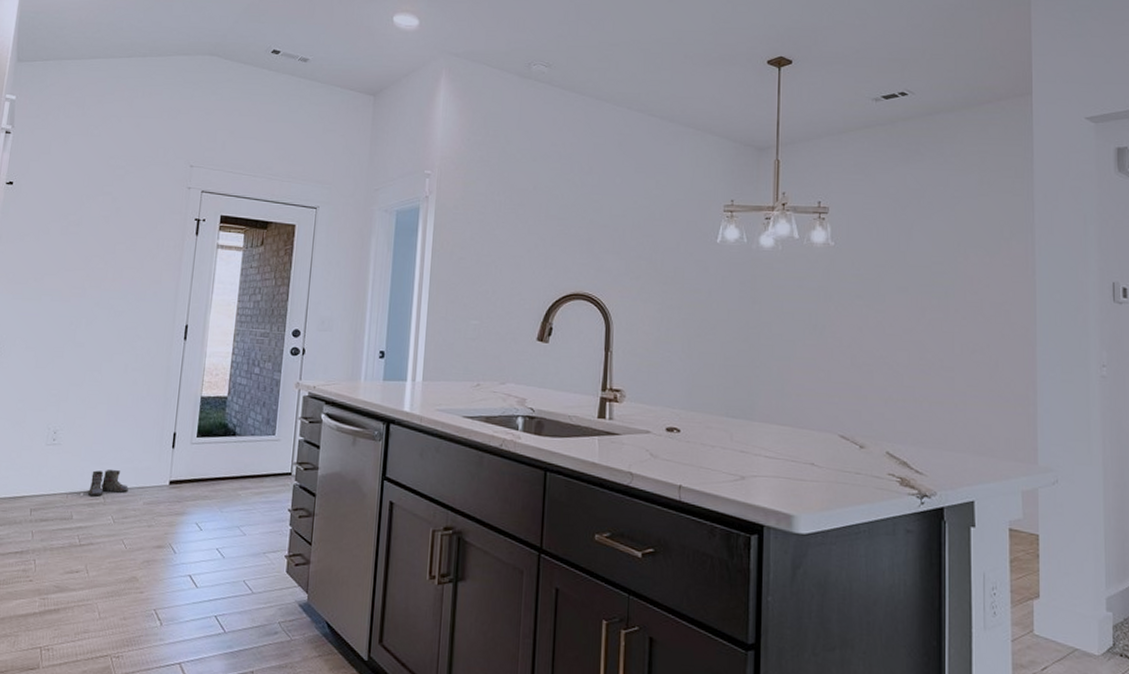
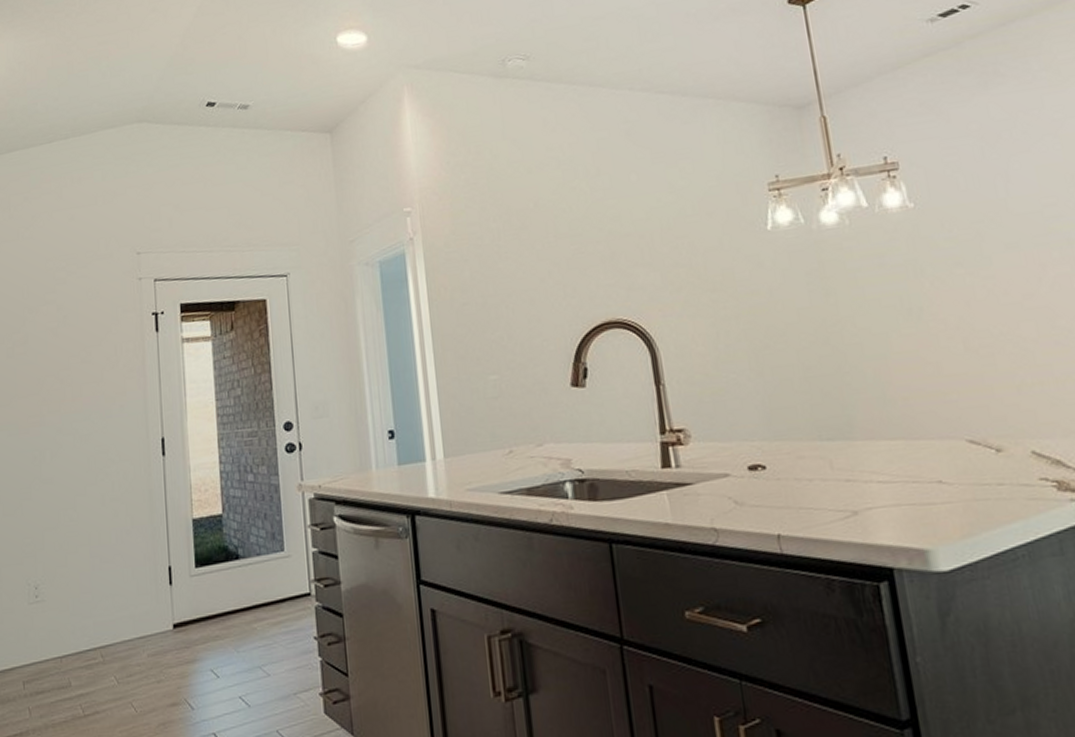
boots: present [88,470,129,497] -> none [84,621,128,656]

